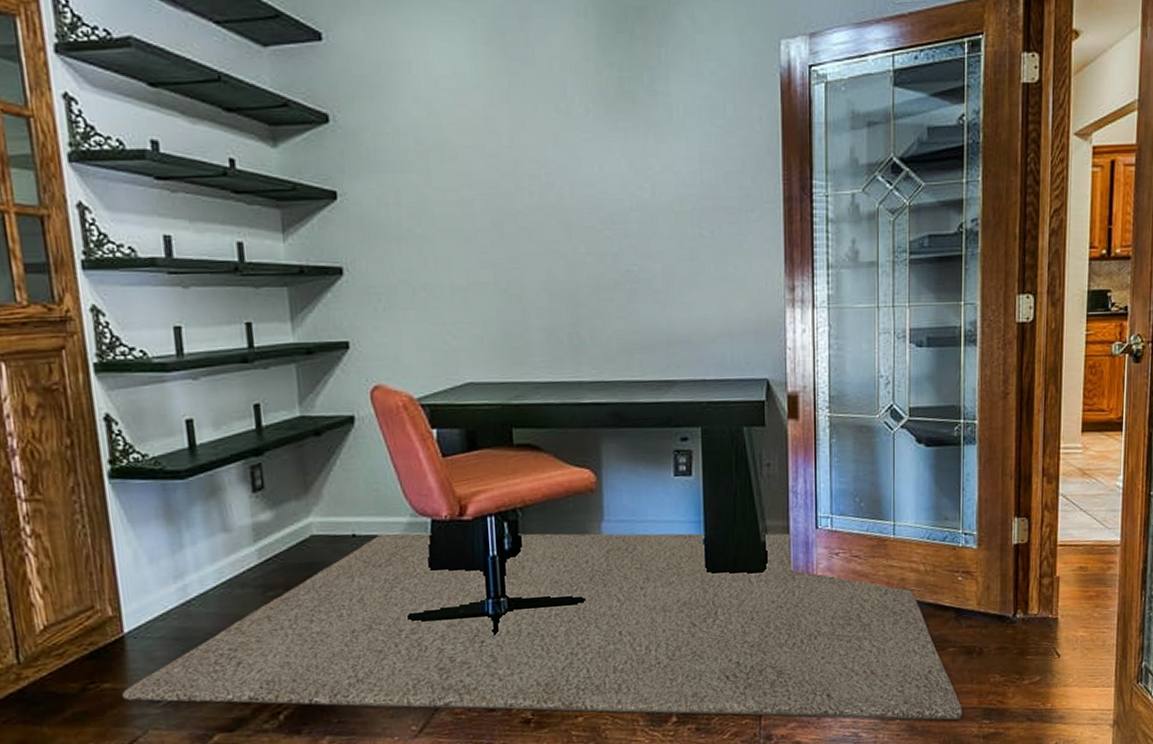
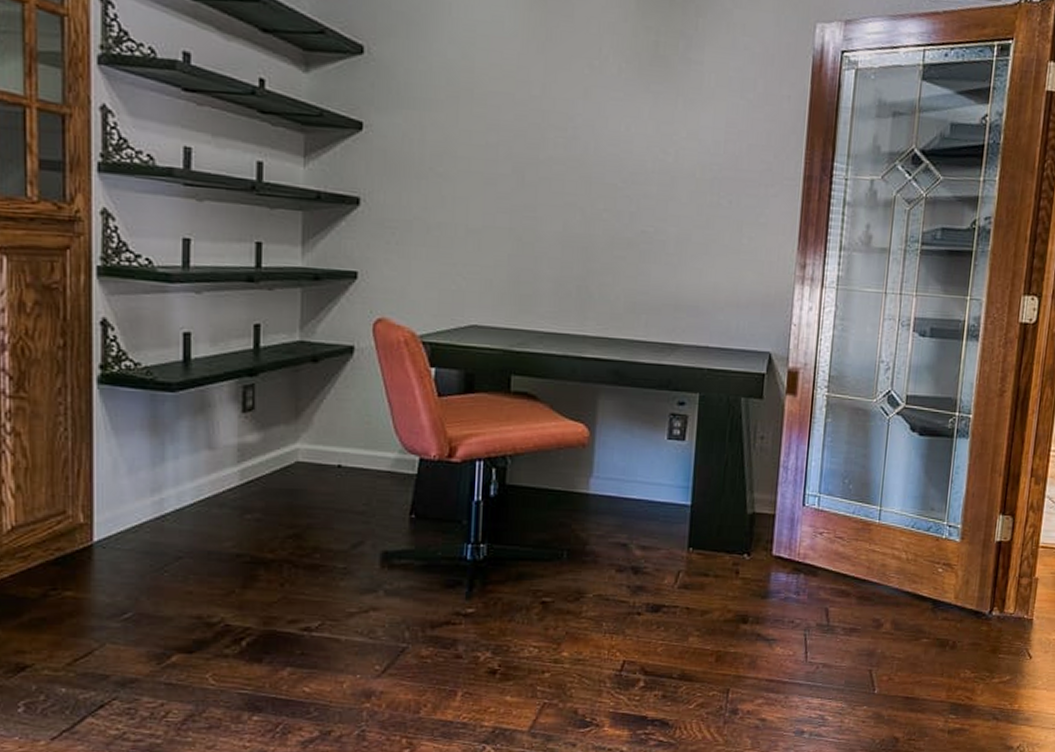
rug: present [122,533,962,720] -> none [84,467,930,711]

